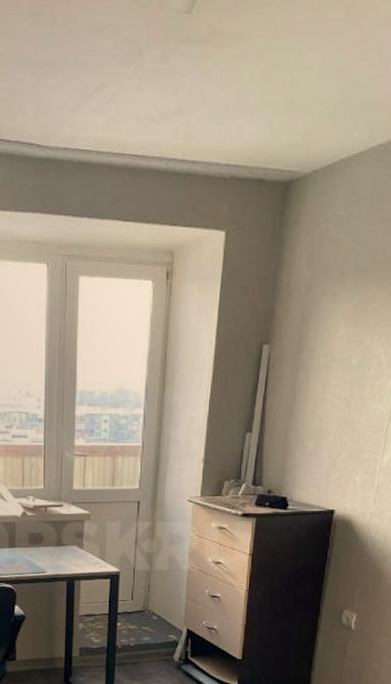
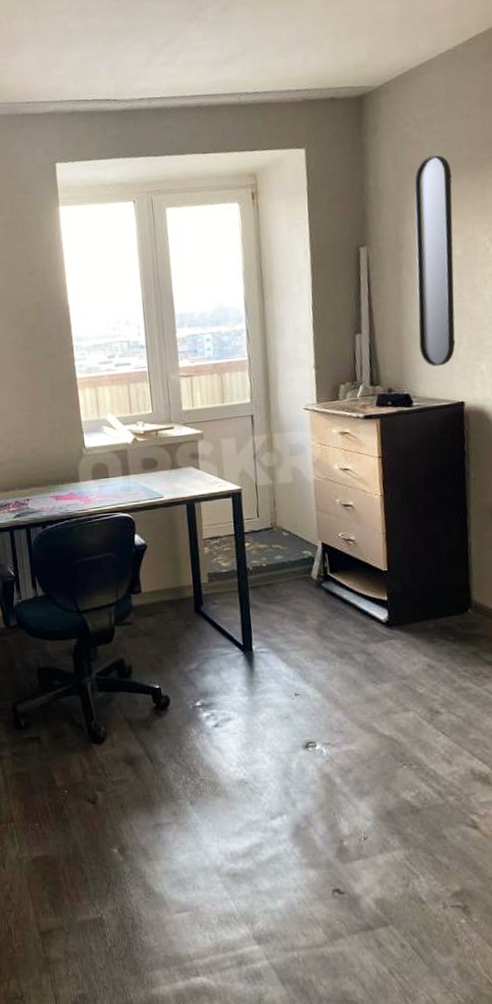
home mirror: none [303,257,362,473] -> present [414,155,456,367]

